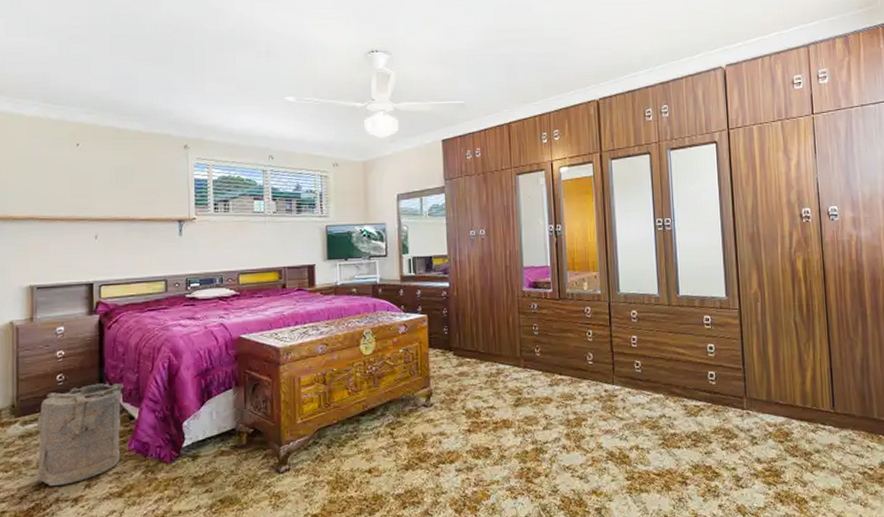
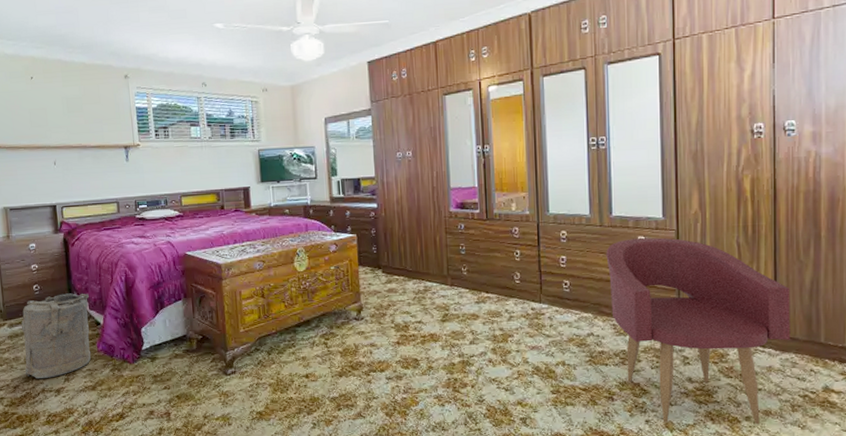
armchair: none [675,316,847,507] -> present [606,237,790,425]

